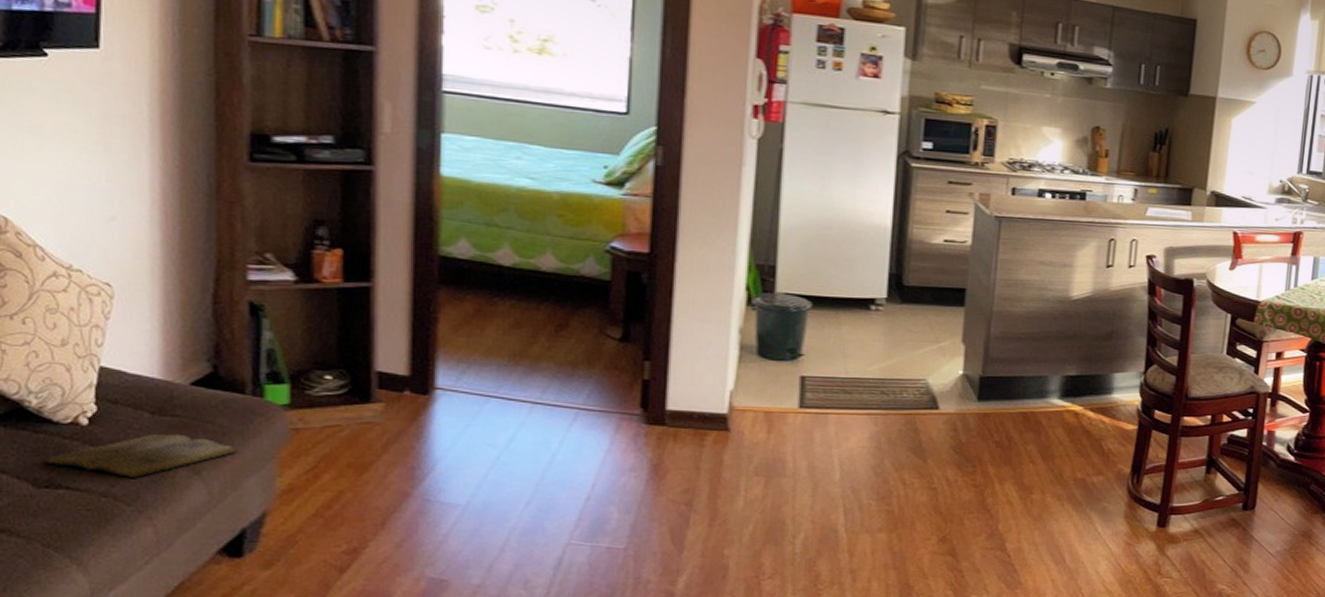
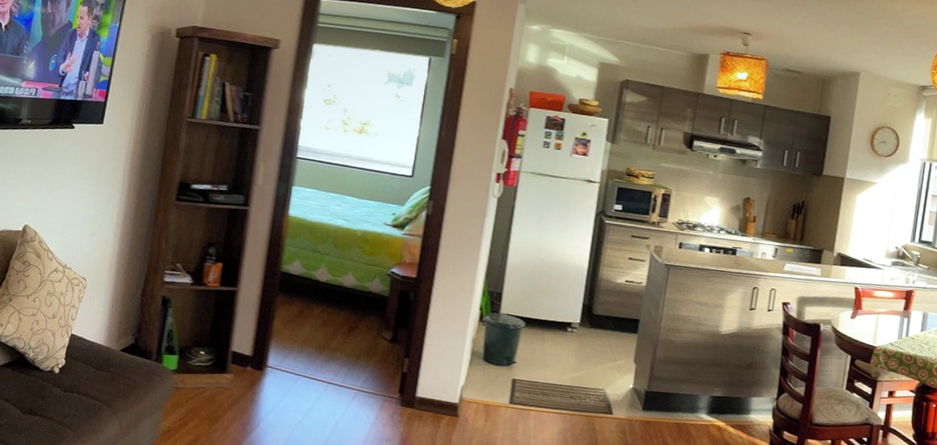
book: present [44,433,237,479] -> none [30,382,141,414]

